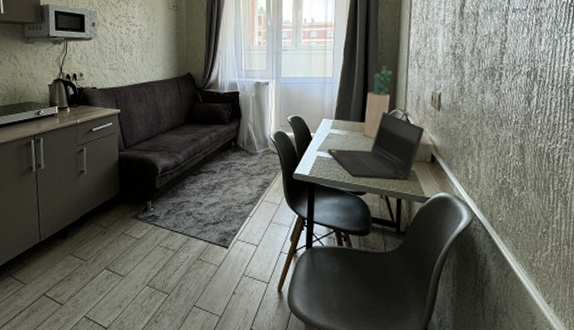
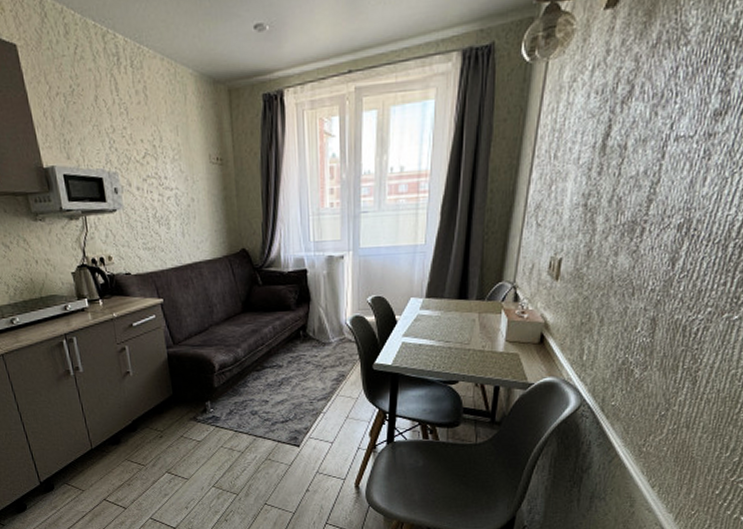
laptop: present [327,112,425,181] -> none [415,286,536,366]
vase: present [363,62,392,139] -> none [460,220,502,320]

